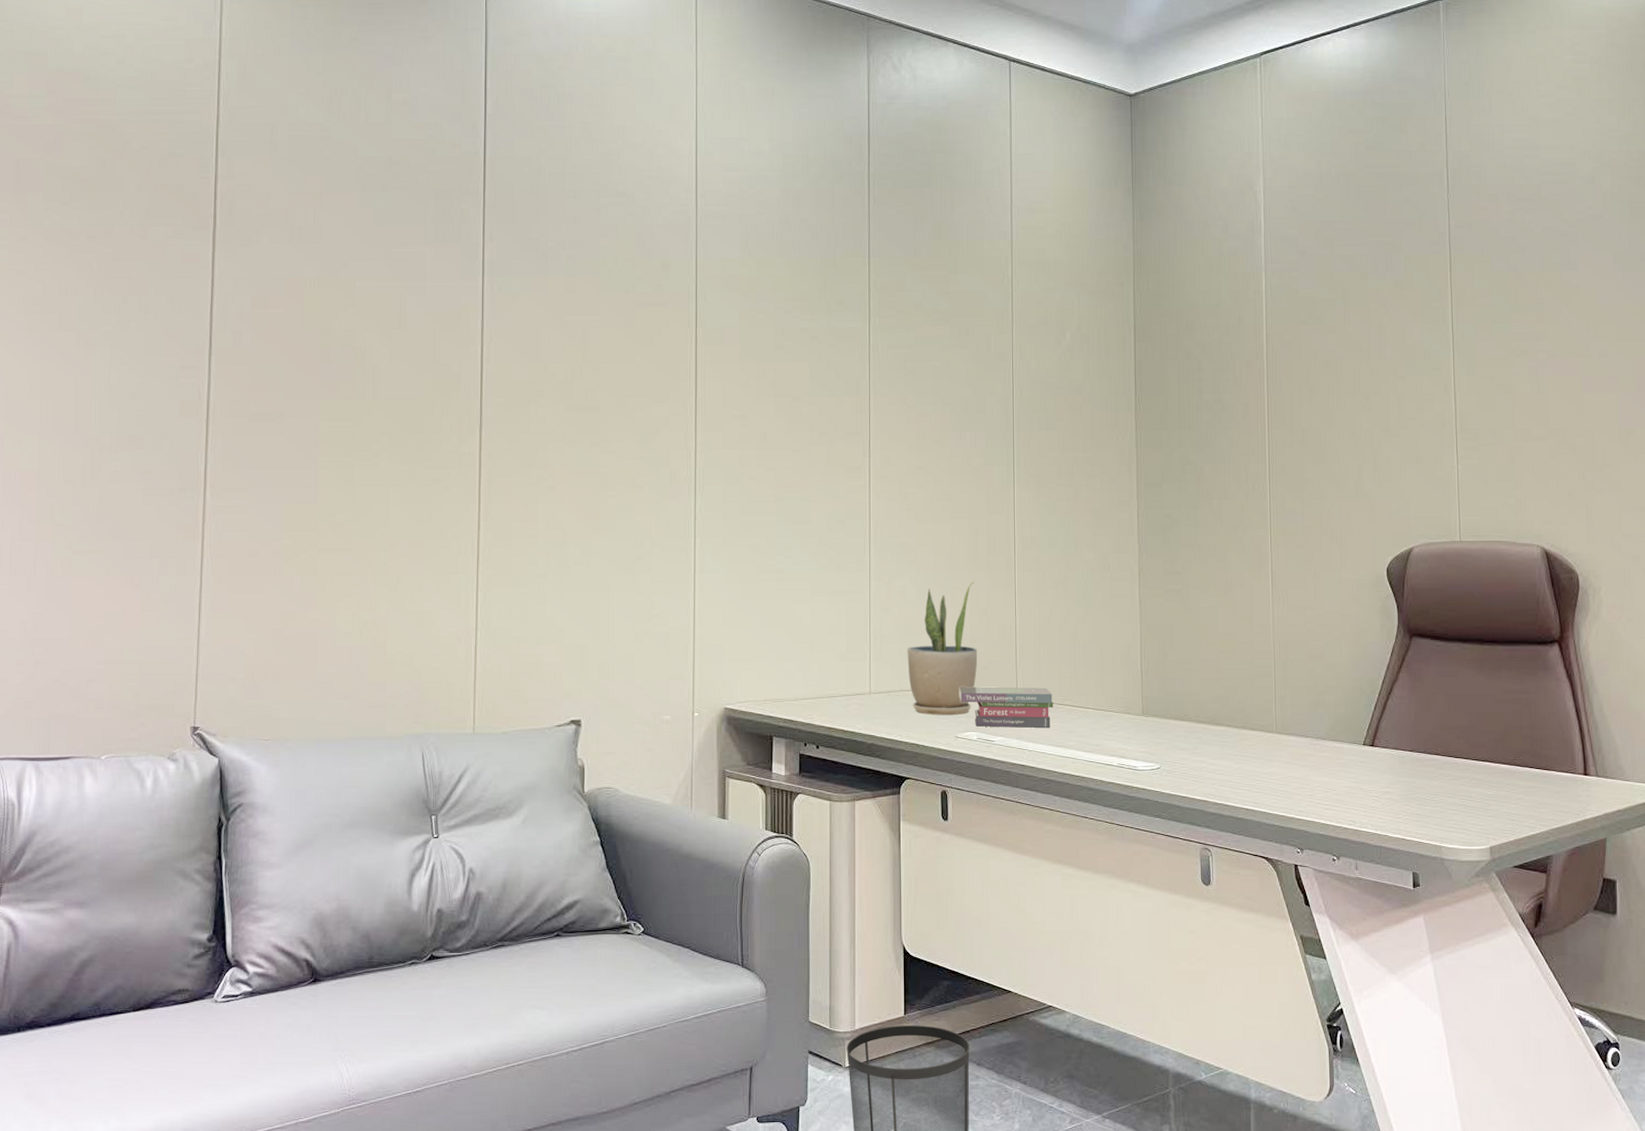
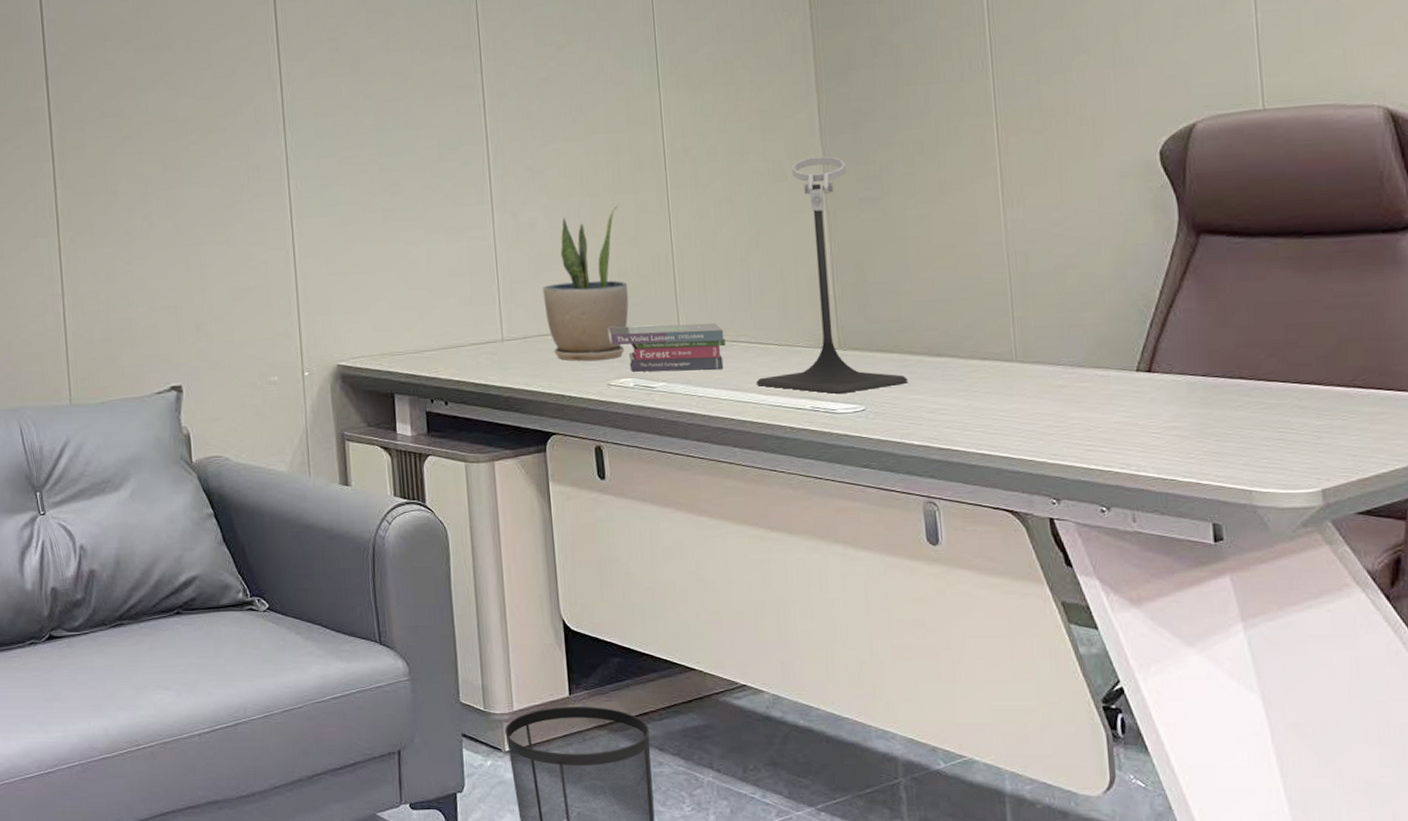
speaker stand: none [1075,552,1194,753] -> present [755,156,908,394]

